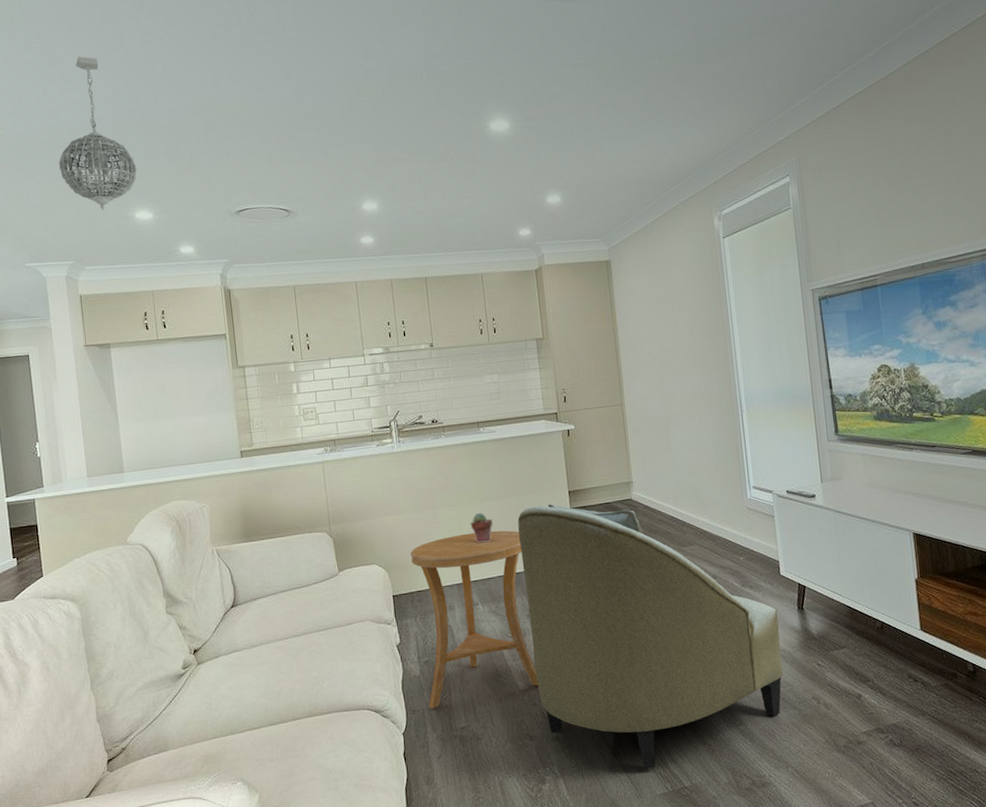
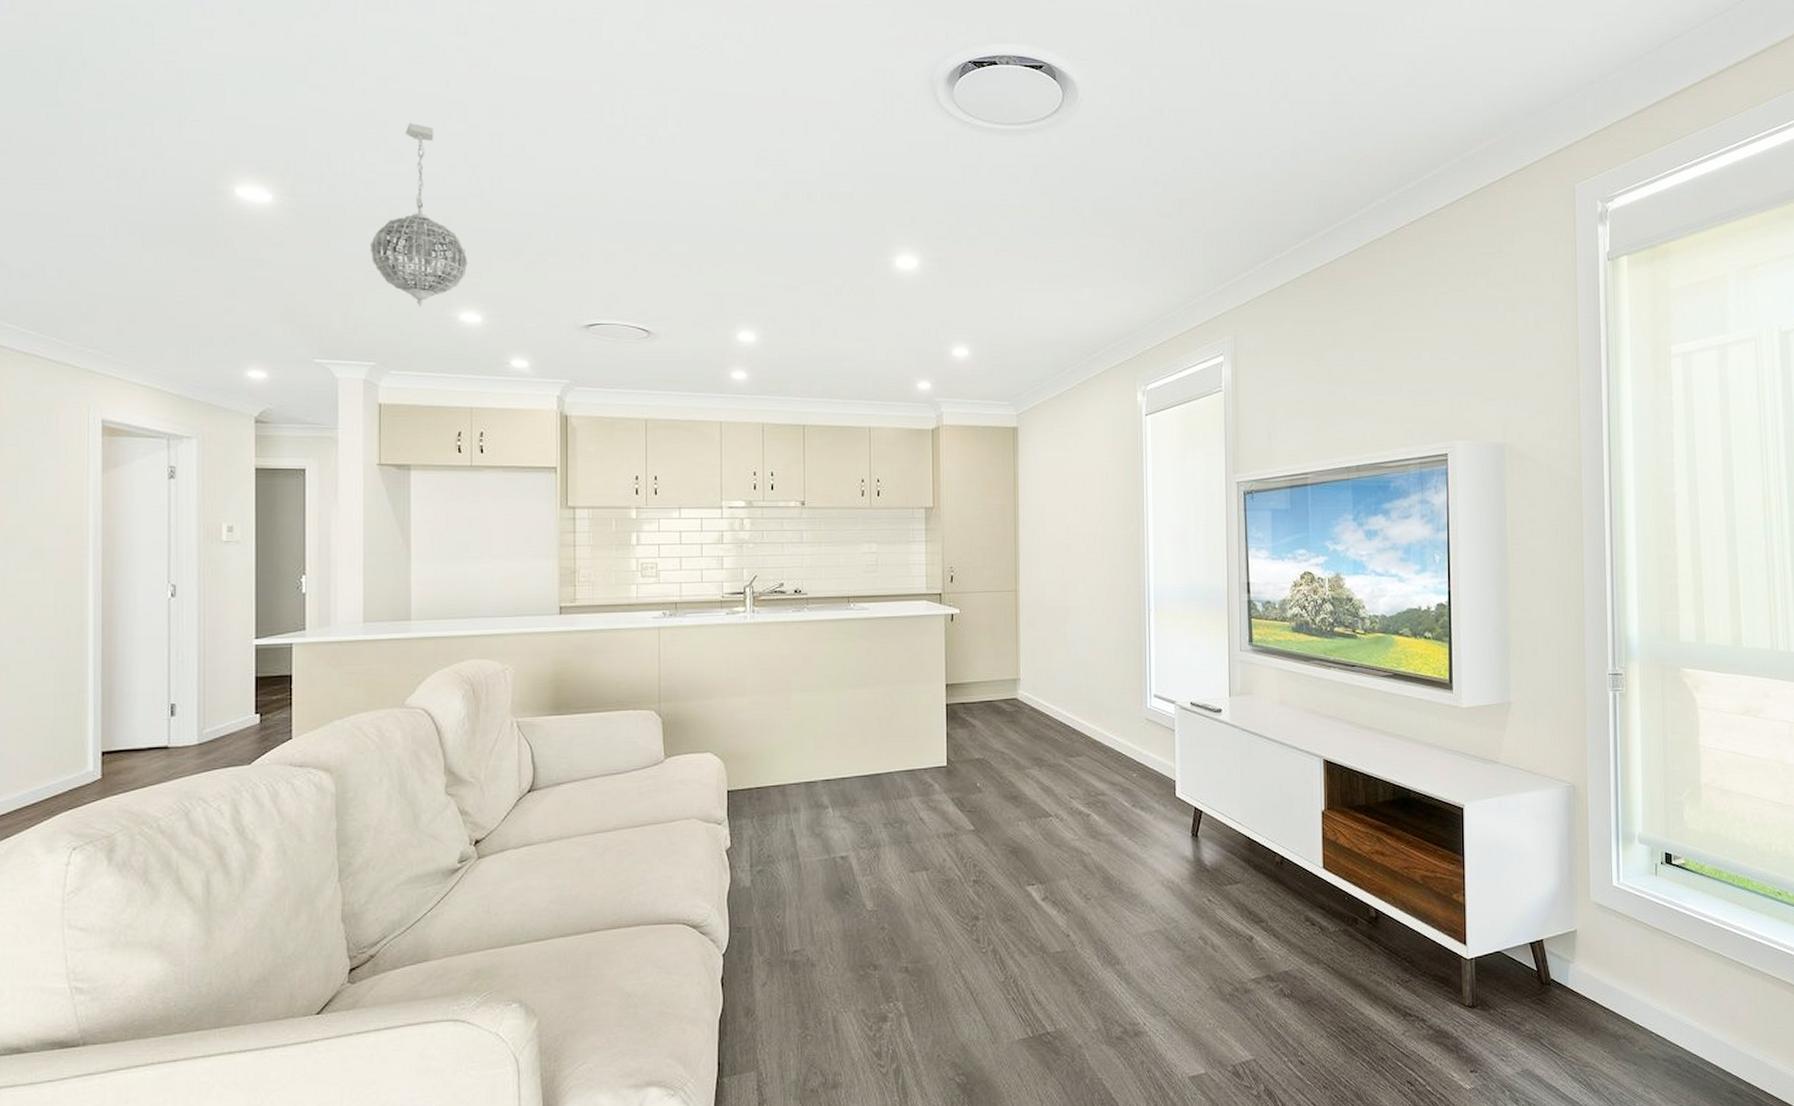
side table: present [410,530,539,709] -> none [753,723,890,927]
potted succulent: present [470,512,493,543] -> none [827,701,854,737]
armchair: present [517,504,784,769] -> none [883,697,1169,1009]

